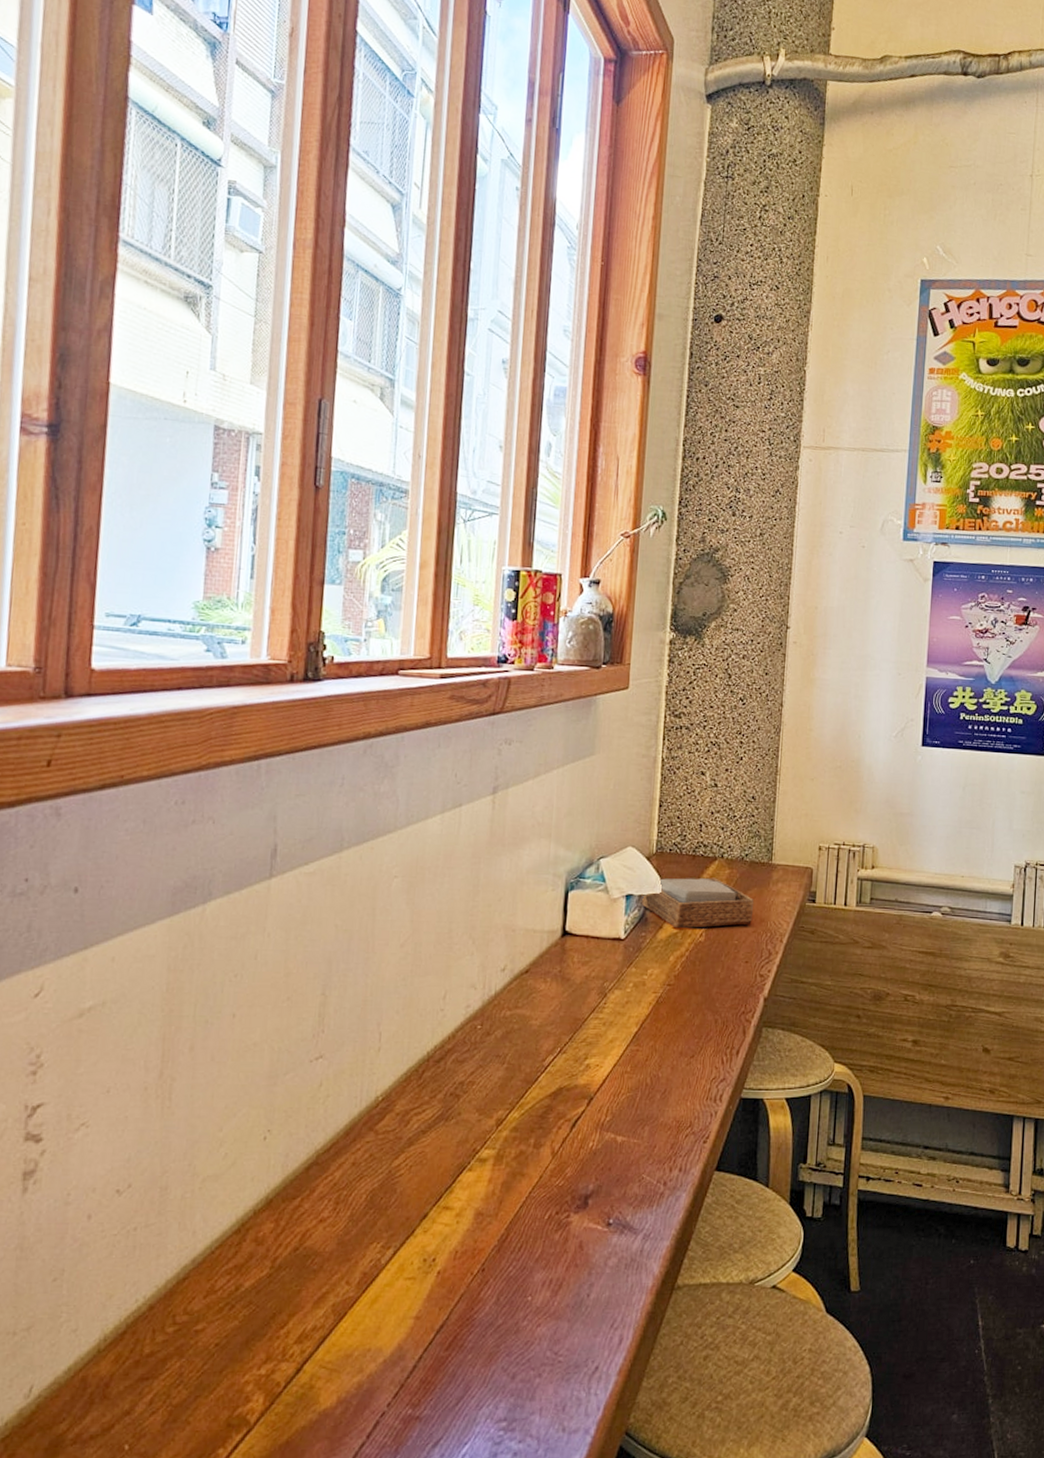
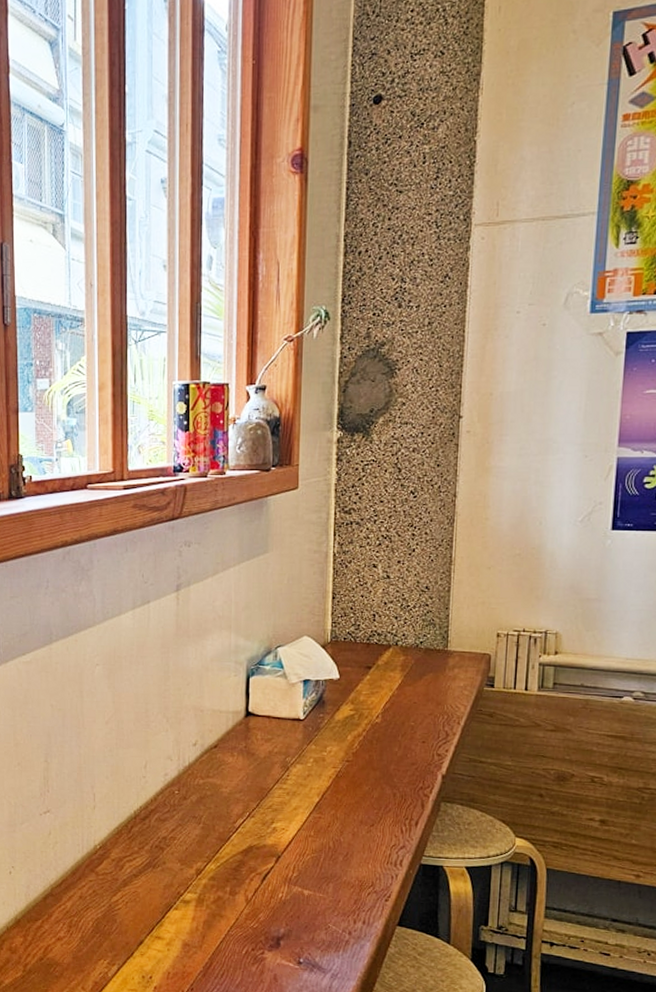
napkin holder: present [641,877,754,929] -> none [318,663,430,711]

